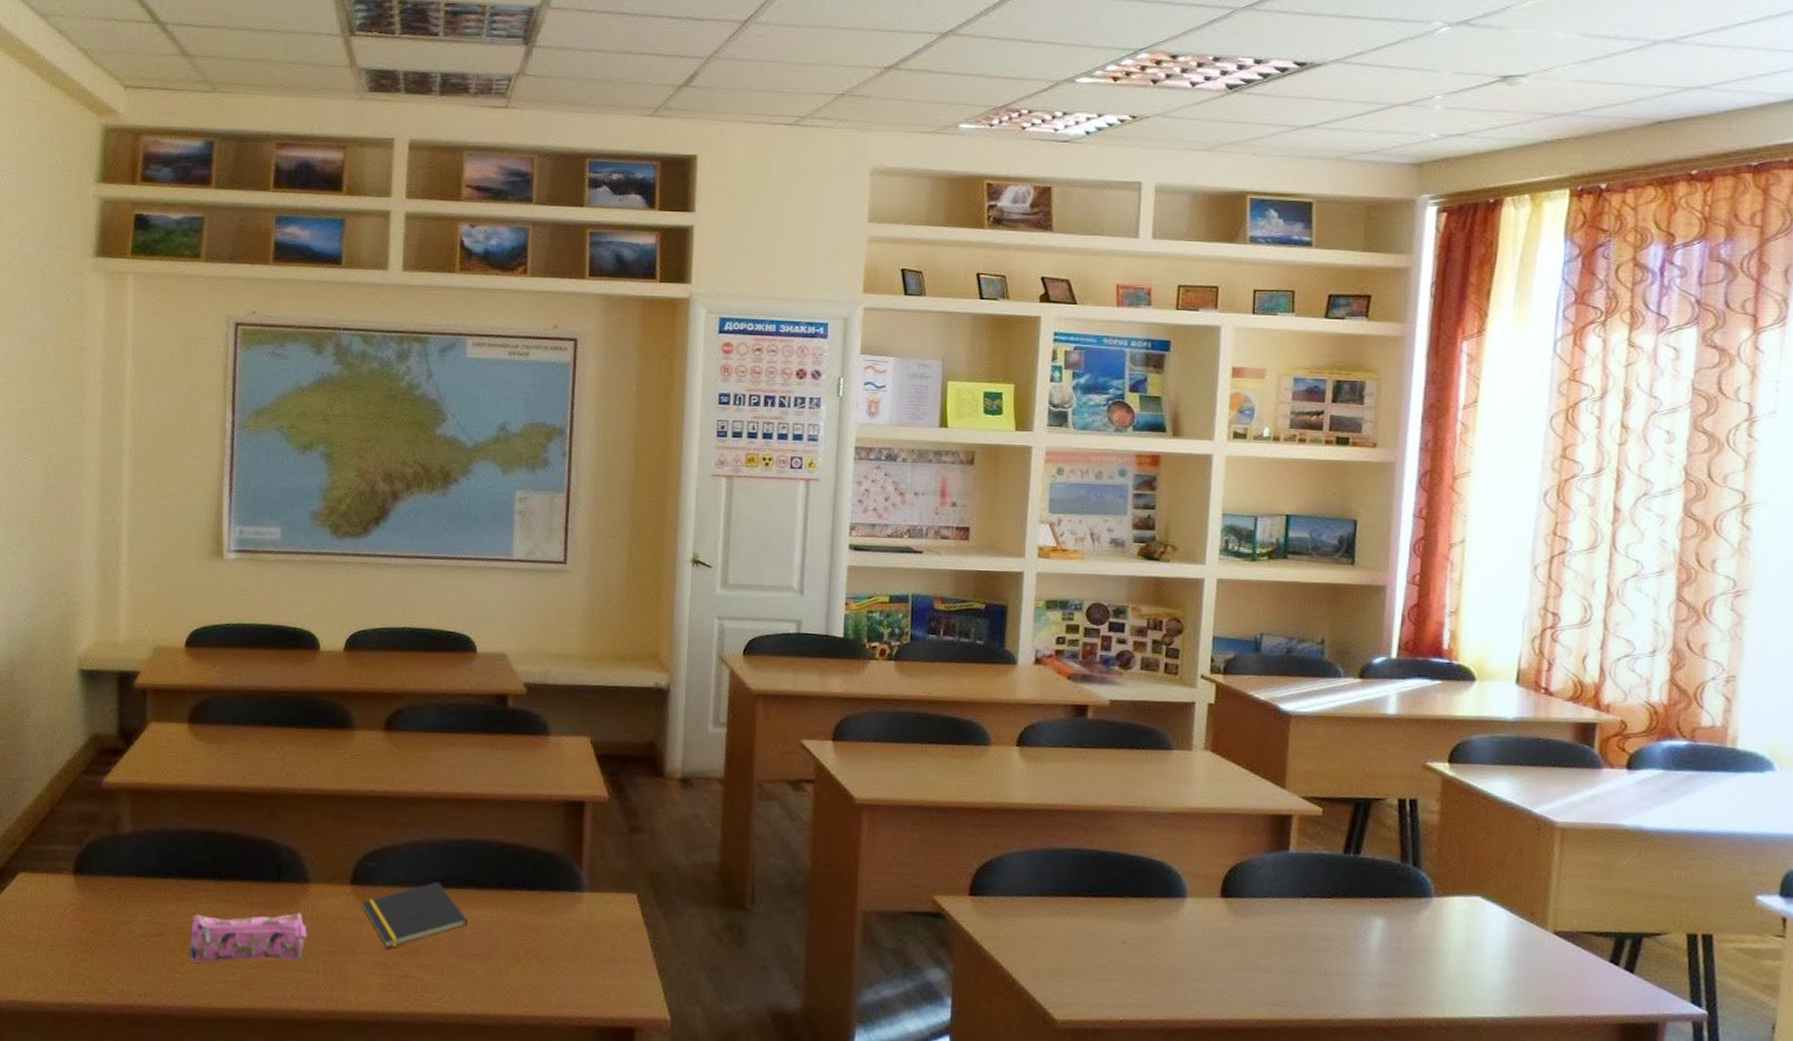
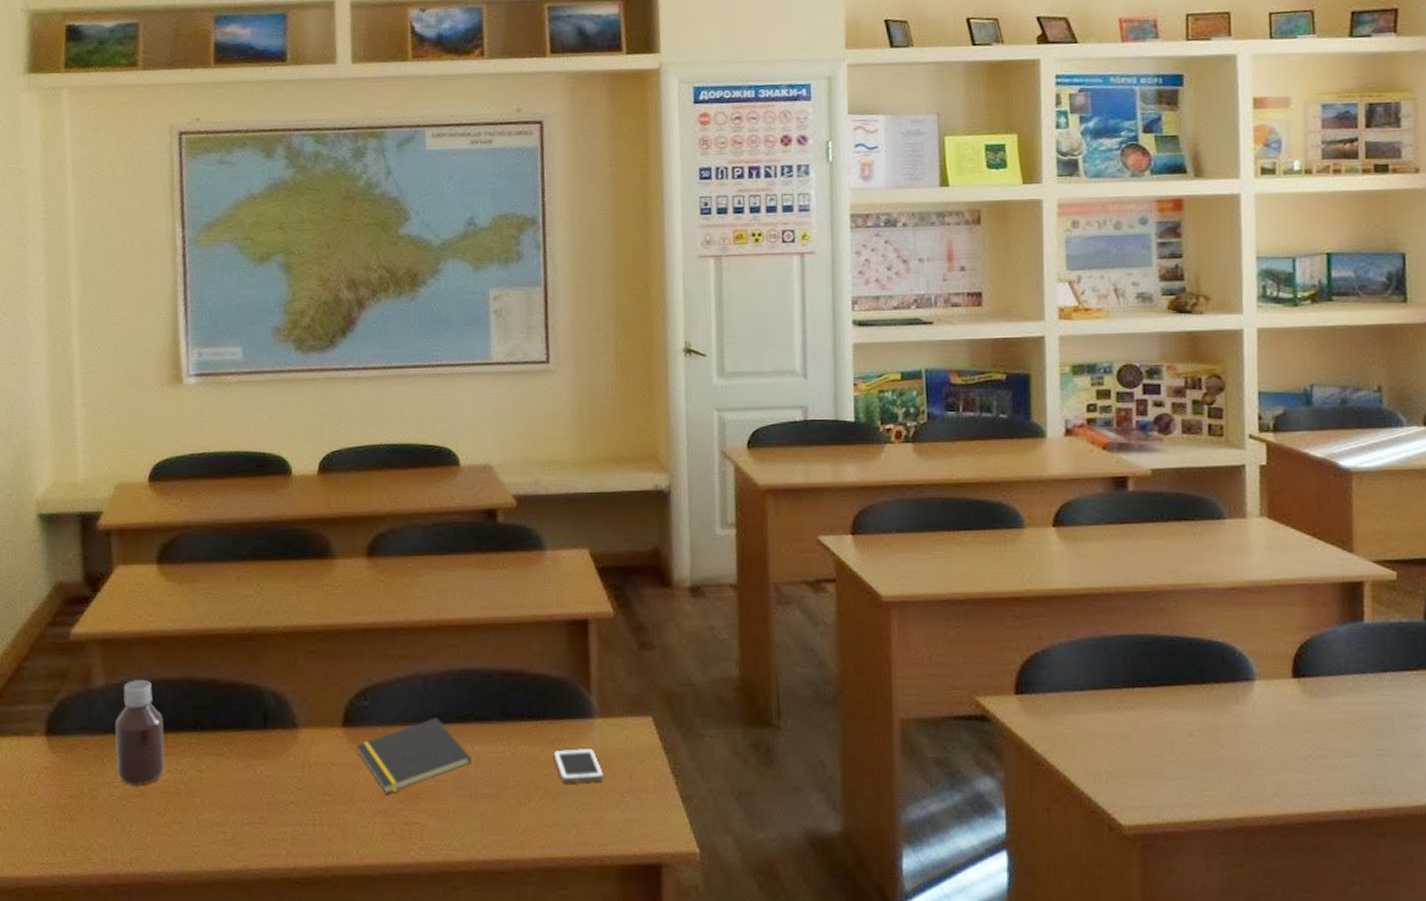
bottle: none [137,828,184,926] -> present [115,679,165,786]
pencil case: present [188,913,307,963] -> none [173,761,300,823]
cell phone: none [543,918,588,950] -> present [553,747,604,784]

